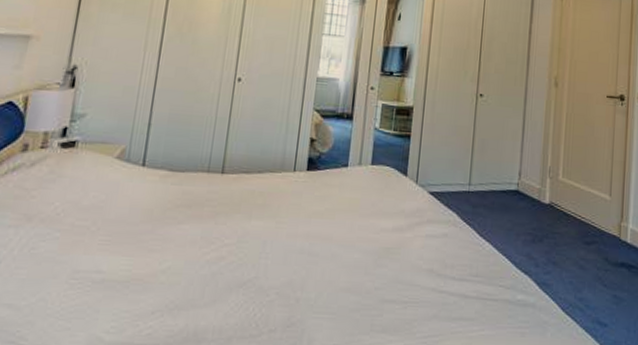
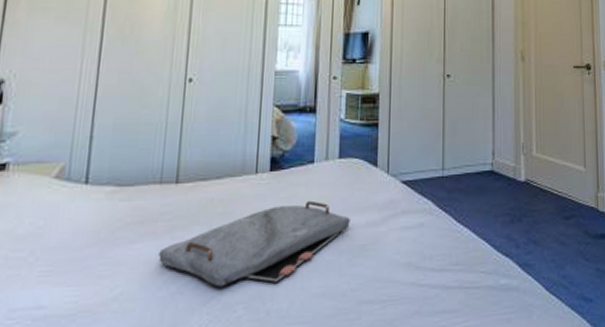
serving tray: none [203,201,378,275] -> present [158,200,350,287]

